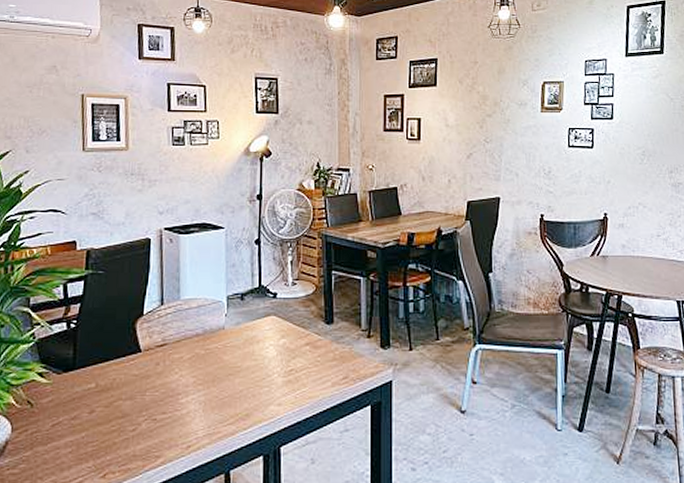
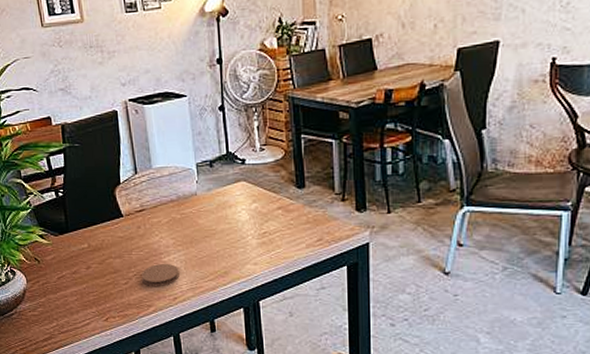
coaster: none [152,406,197,434] -> present [141,264,179,287]

